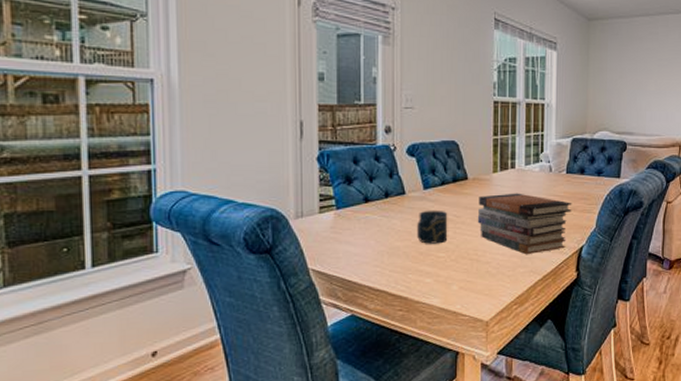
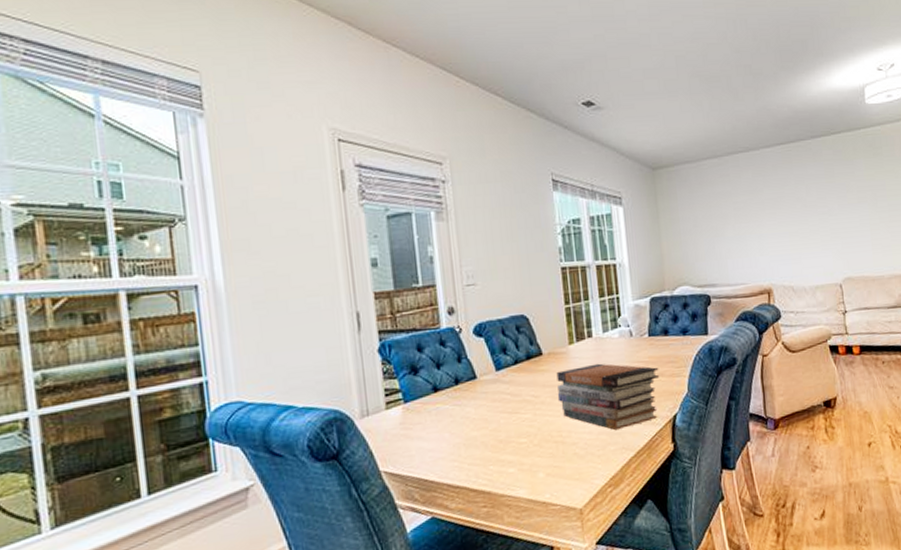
cup: present [417,210,448,244] -> none [493,391,528,431]

